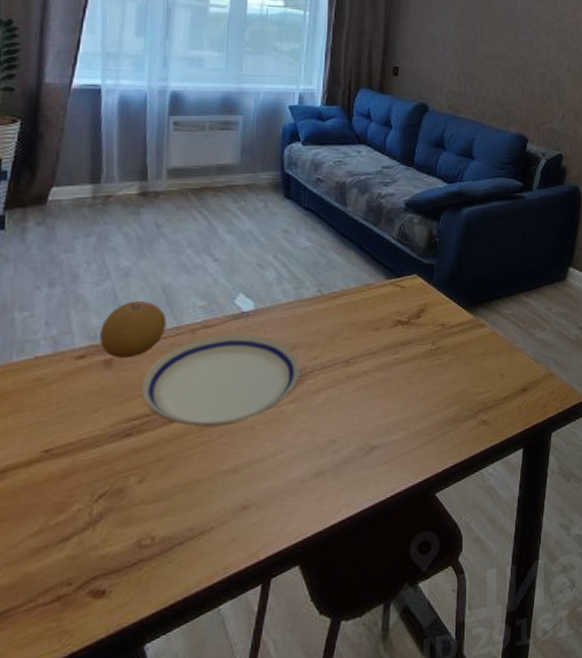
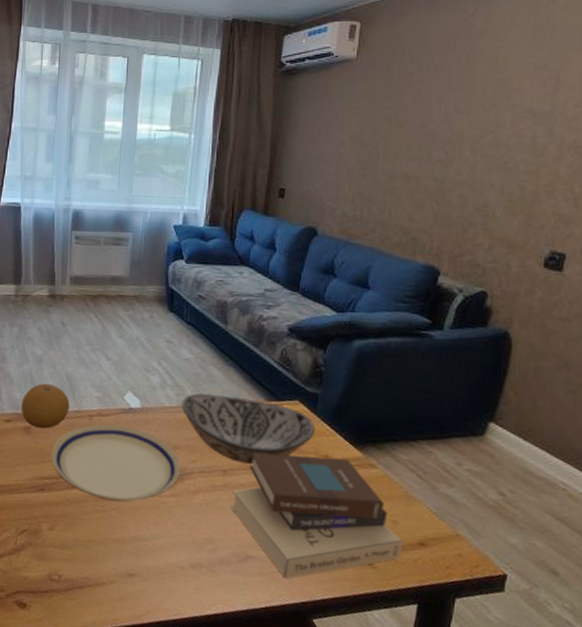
decorative bowl: none [300,280,432,349] -> present [181,393,315,464]
books: none [354,323,509,460] -> present [231,452,403,579]

